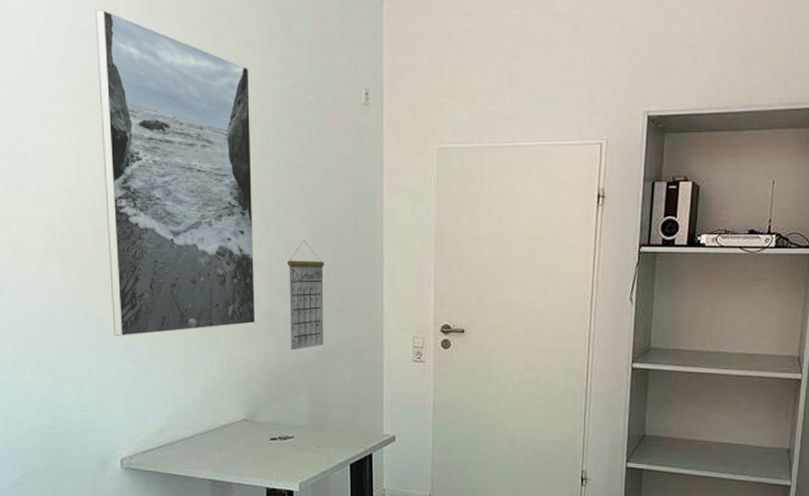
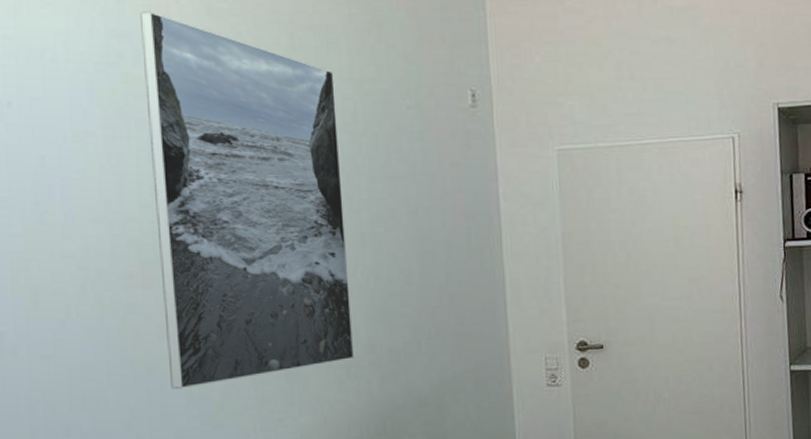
calendar: present [288,240,325,351] -> none [390,259,440,387]

